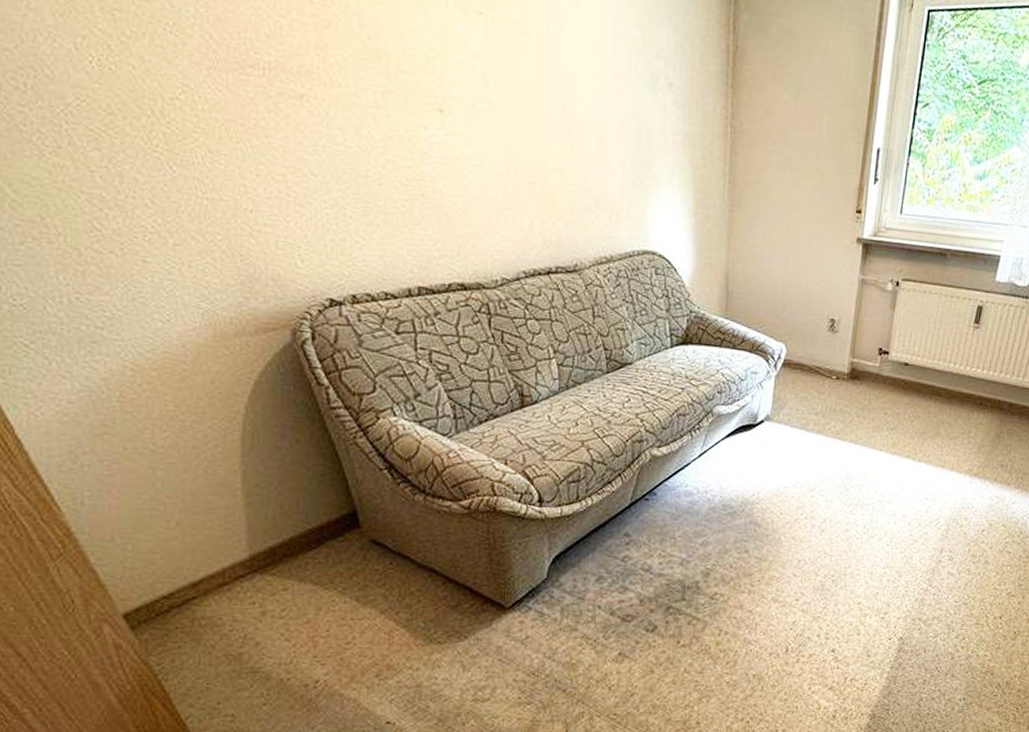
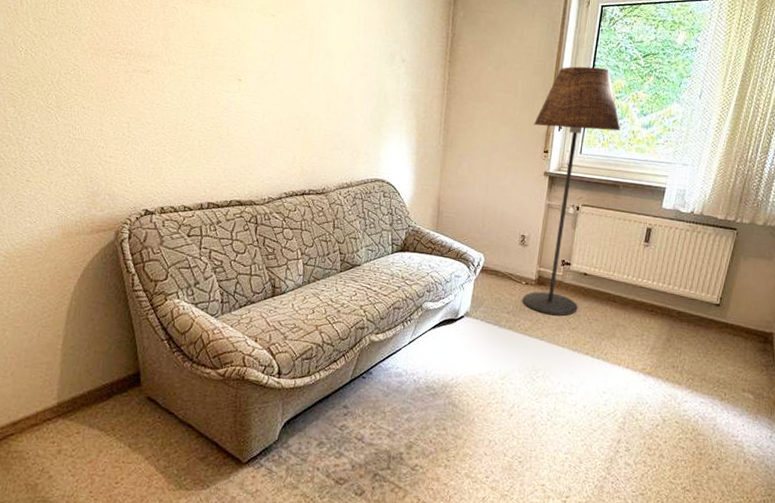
floor lamp: none [833,96,949,415] -> present [523,66,621,316]

